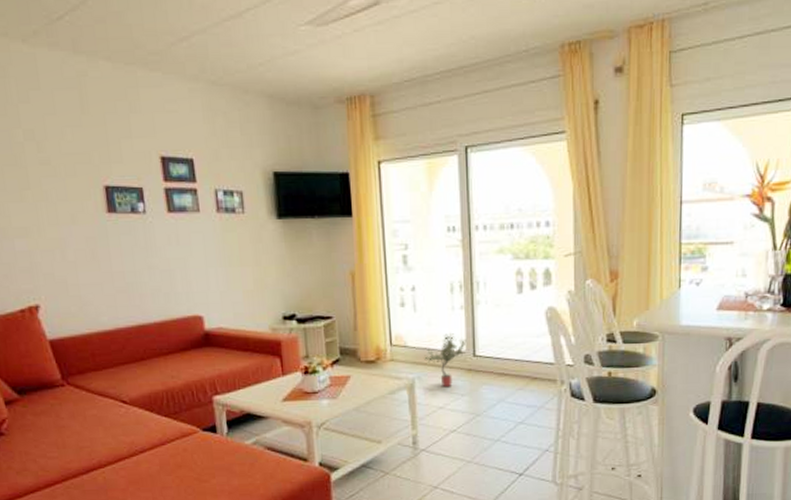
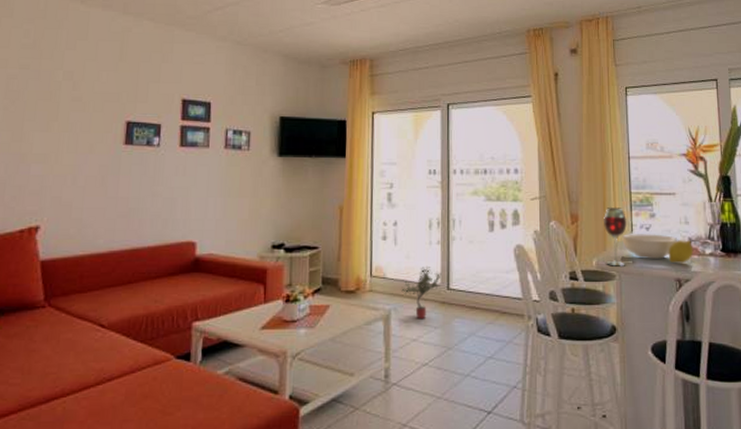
wineglass: none [646,260,675,327] -> present [603,206,628,266]
bowl: none [668,289,731,317] -> present [622,234,677,259]
fruit: none [719,294,749,321] -> present [668,239,694,264]

